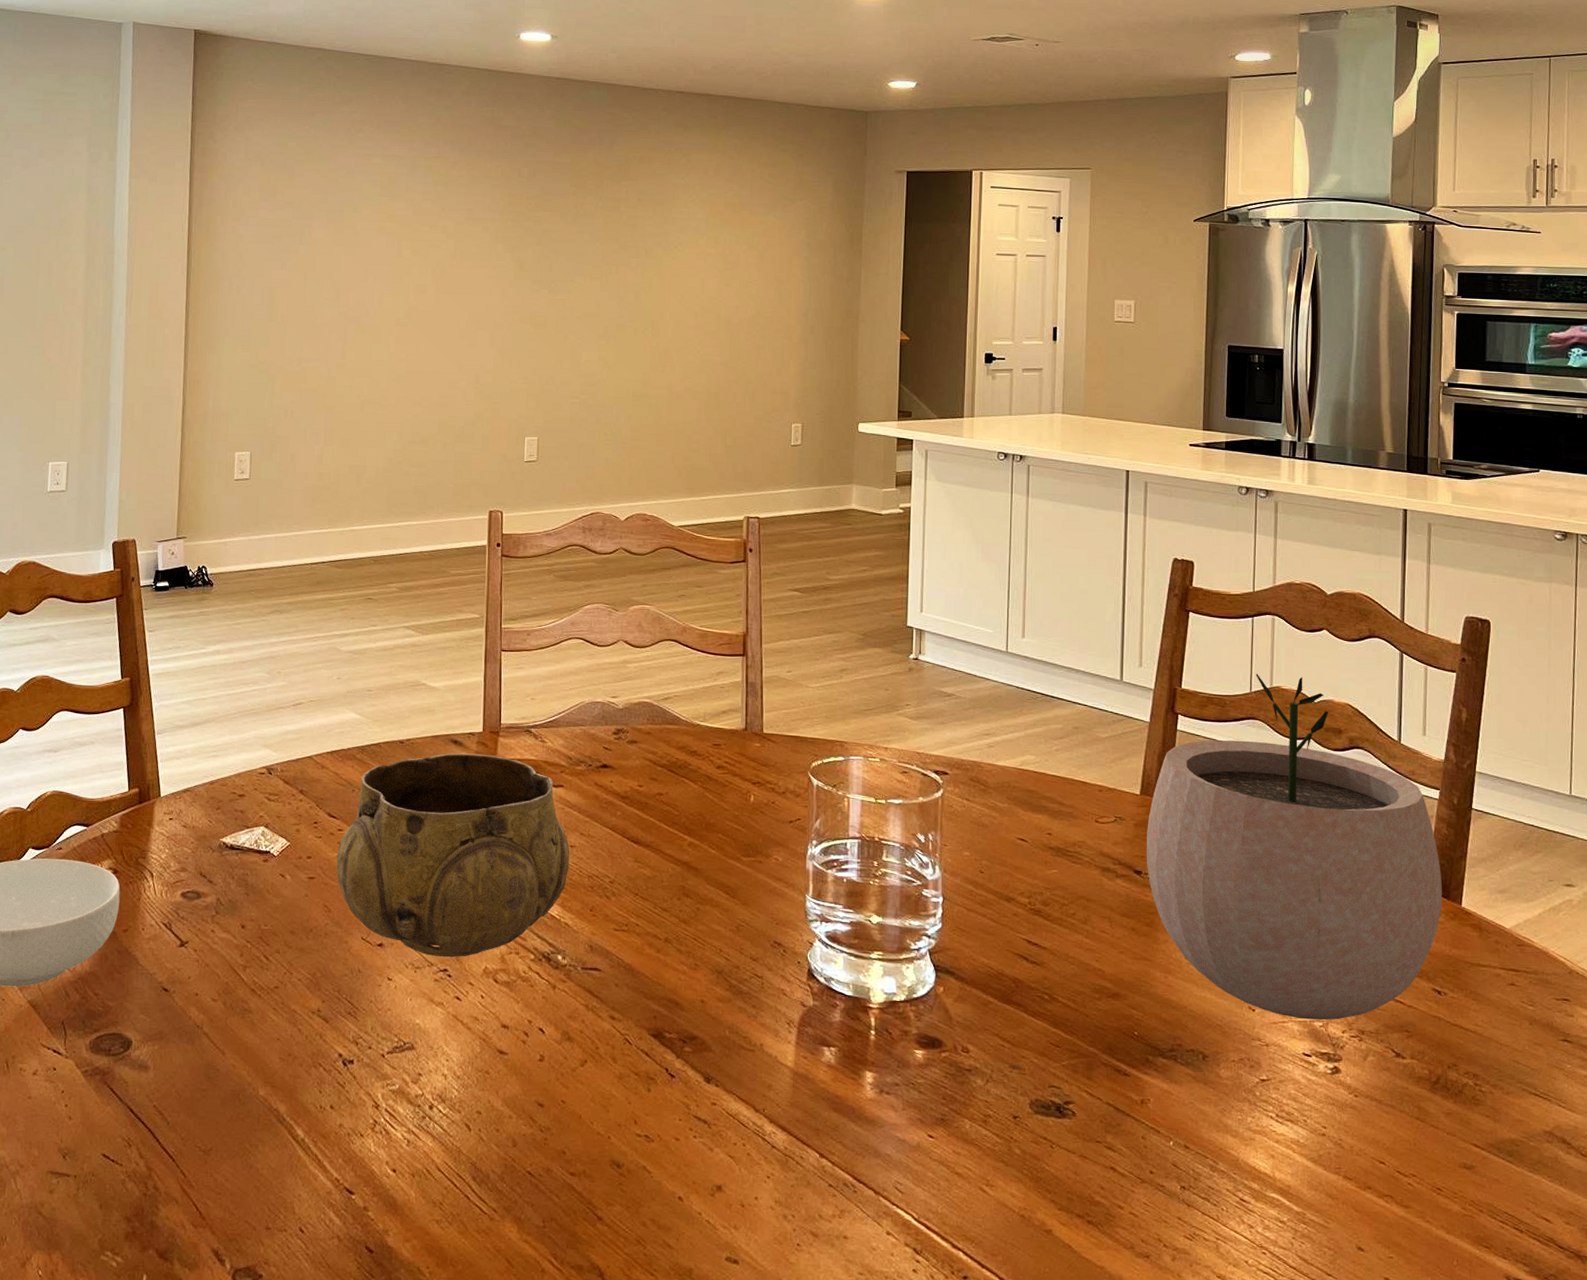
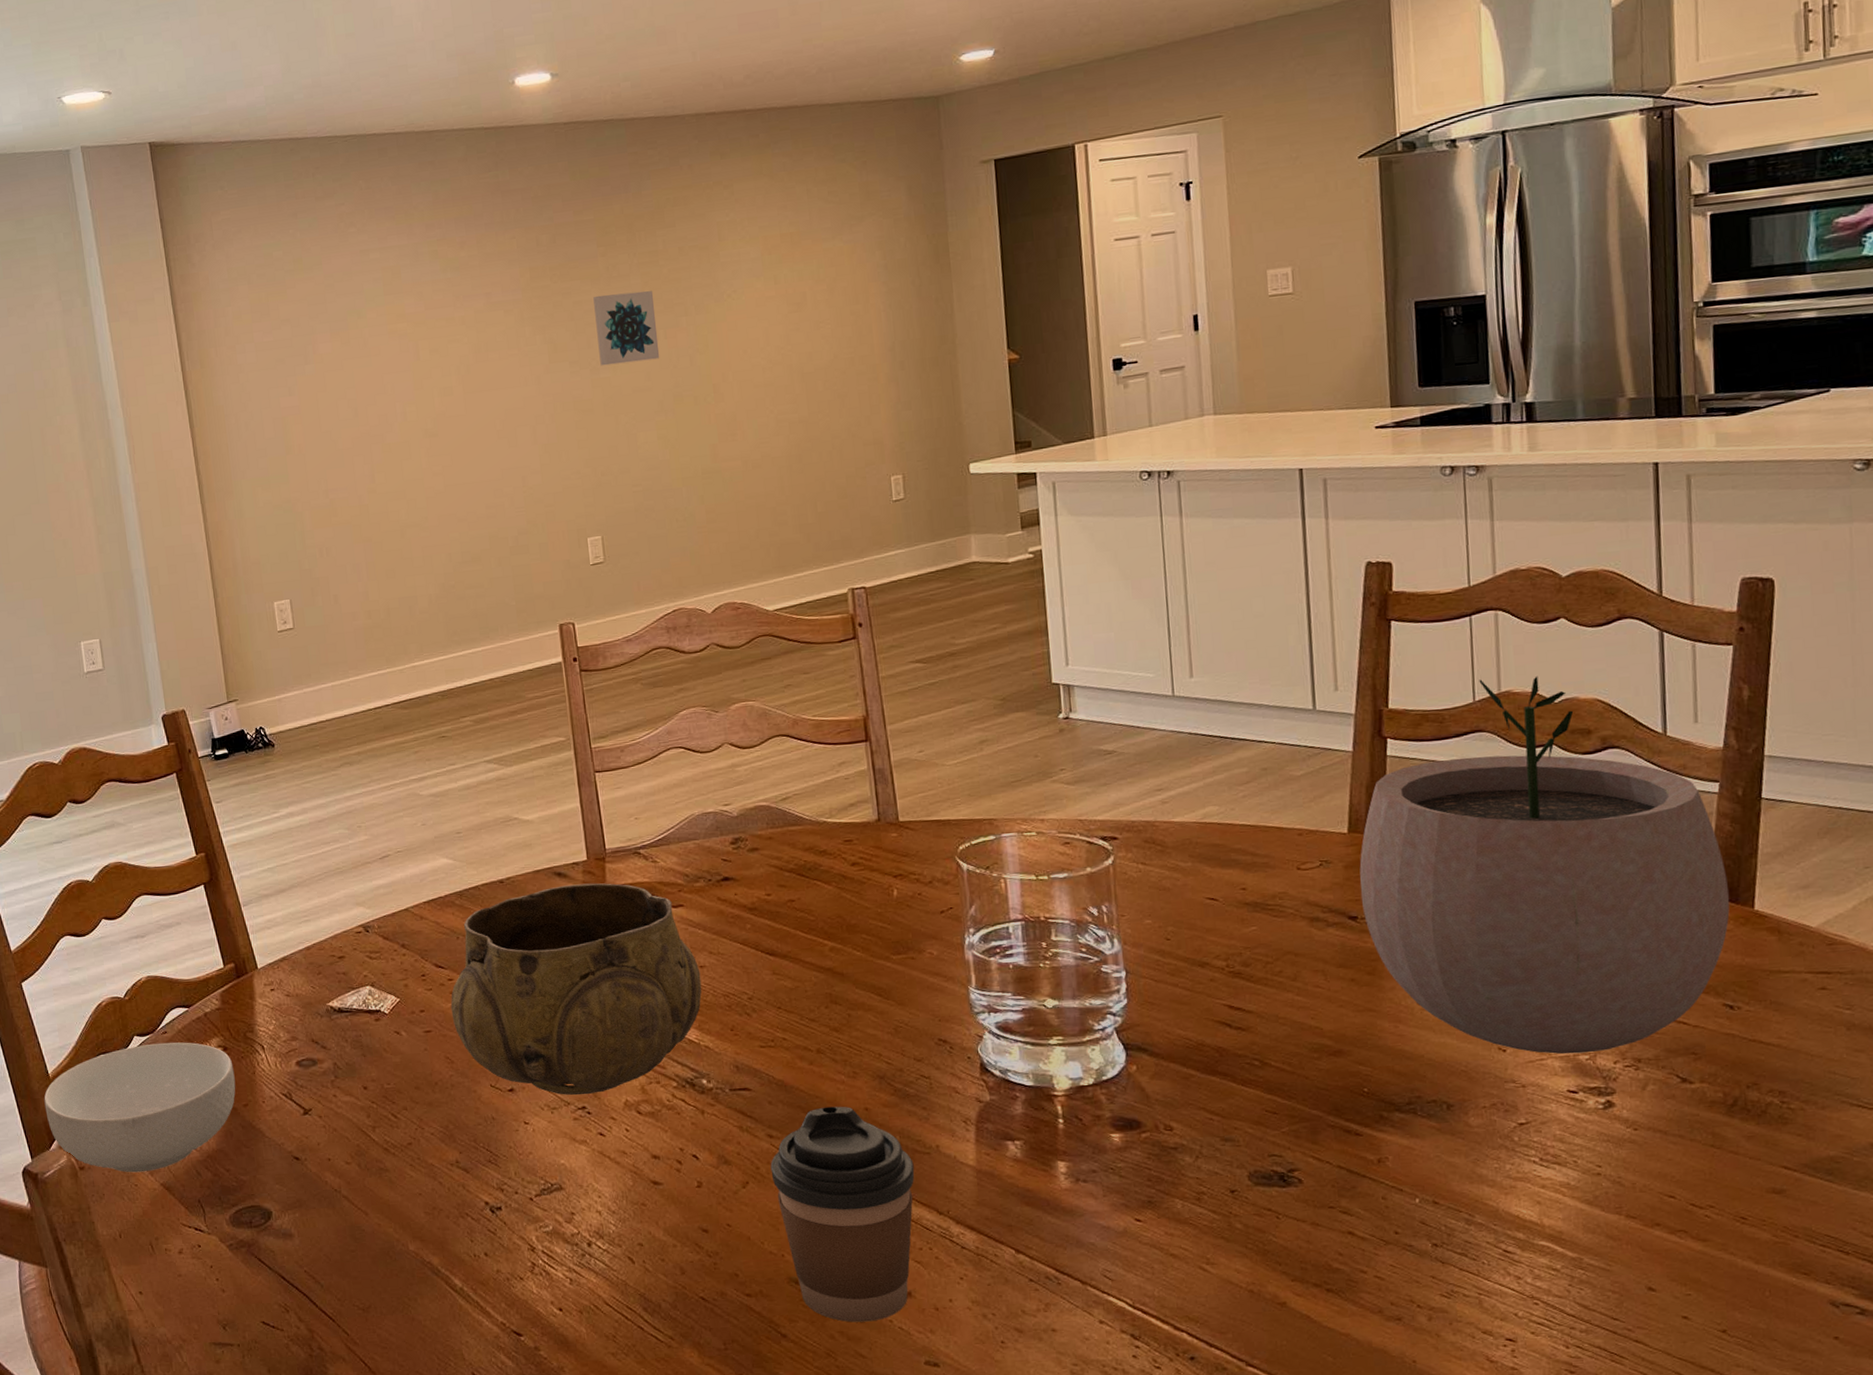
wall art: none [558,227,612,291] -> present [593,291,660,366]
coffee cup: none [609,995,739,1212] -> present [770,1106,915,1323]

